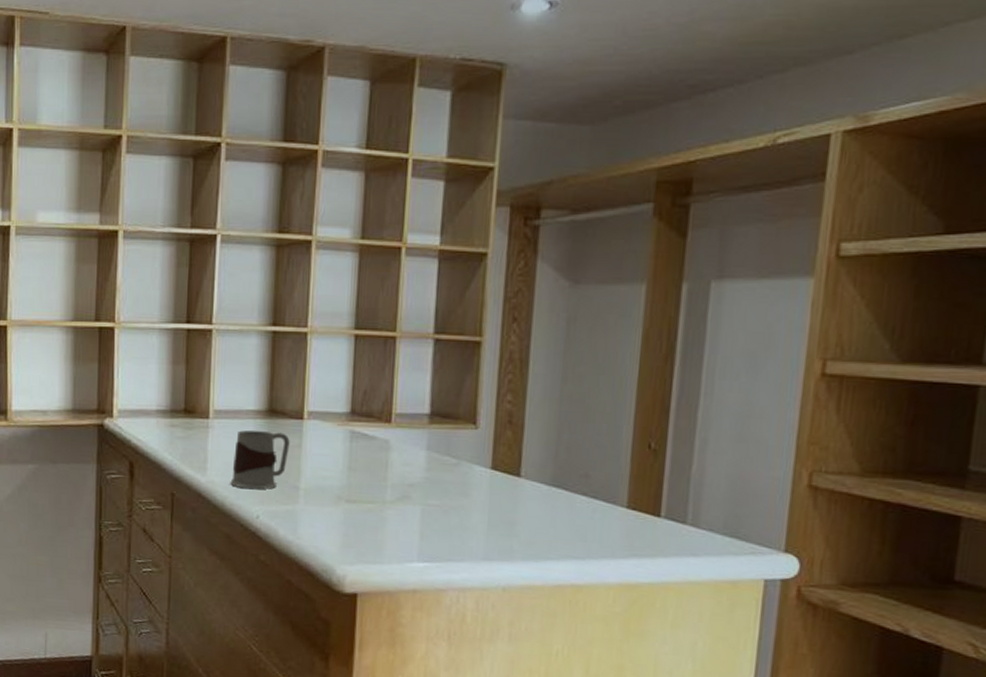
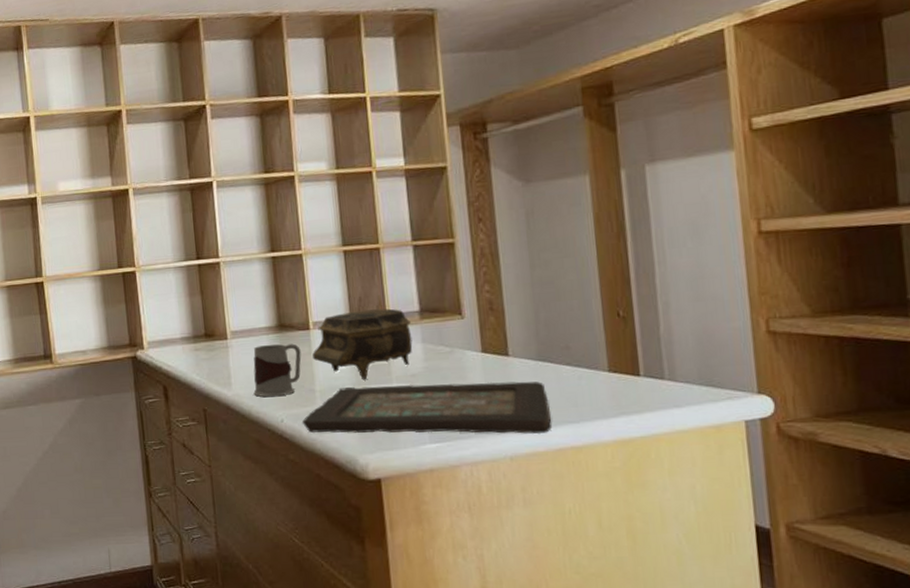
decorative tray: none [279,489,556,567] -> present [301,381,552,435]
jewelry box: none [302,405,419,484] -> present [312,308,413,380]

